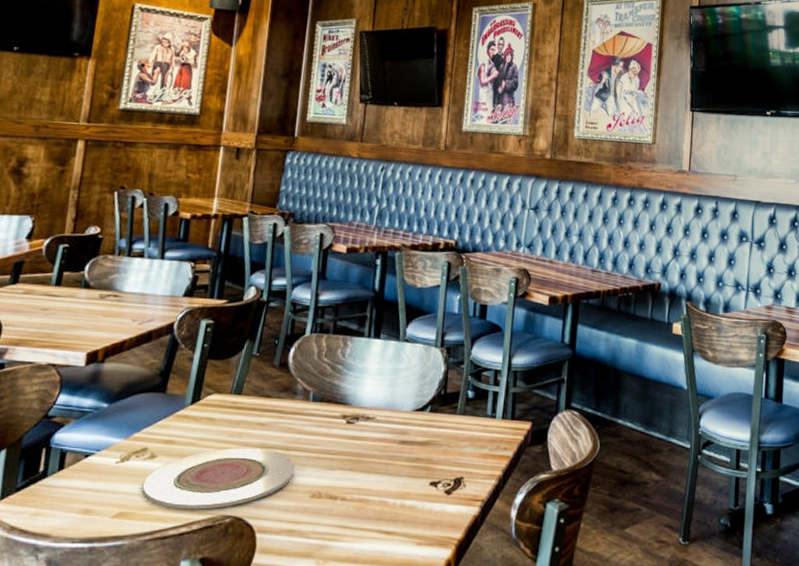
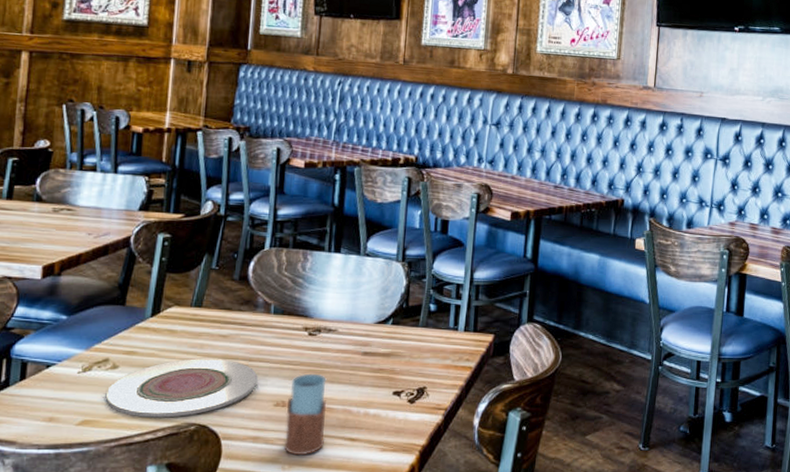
drinking glass: none [319,463,364,550] -> present [284,373,327,456]

